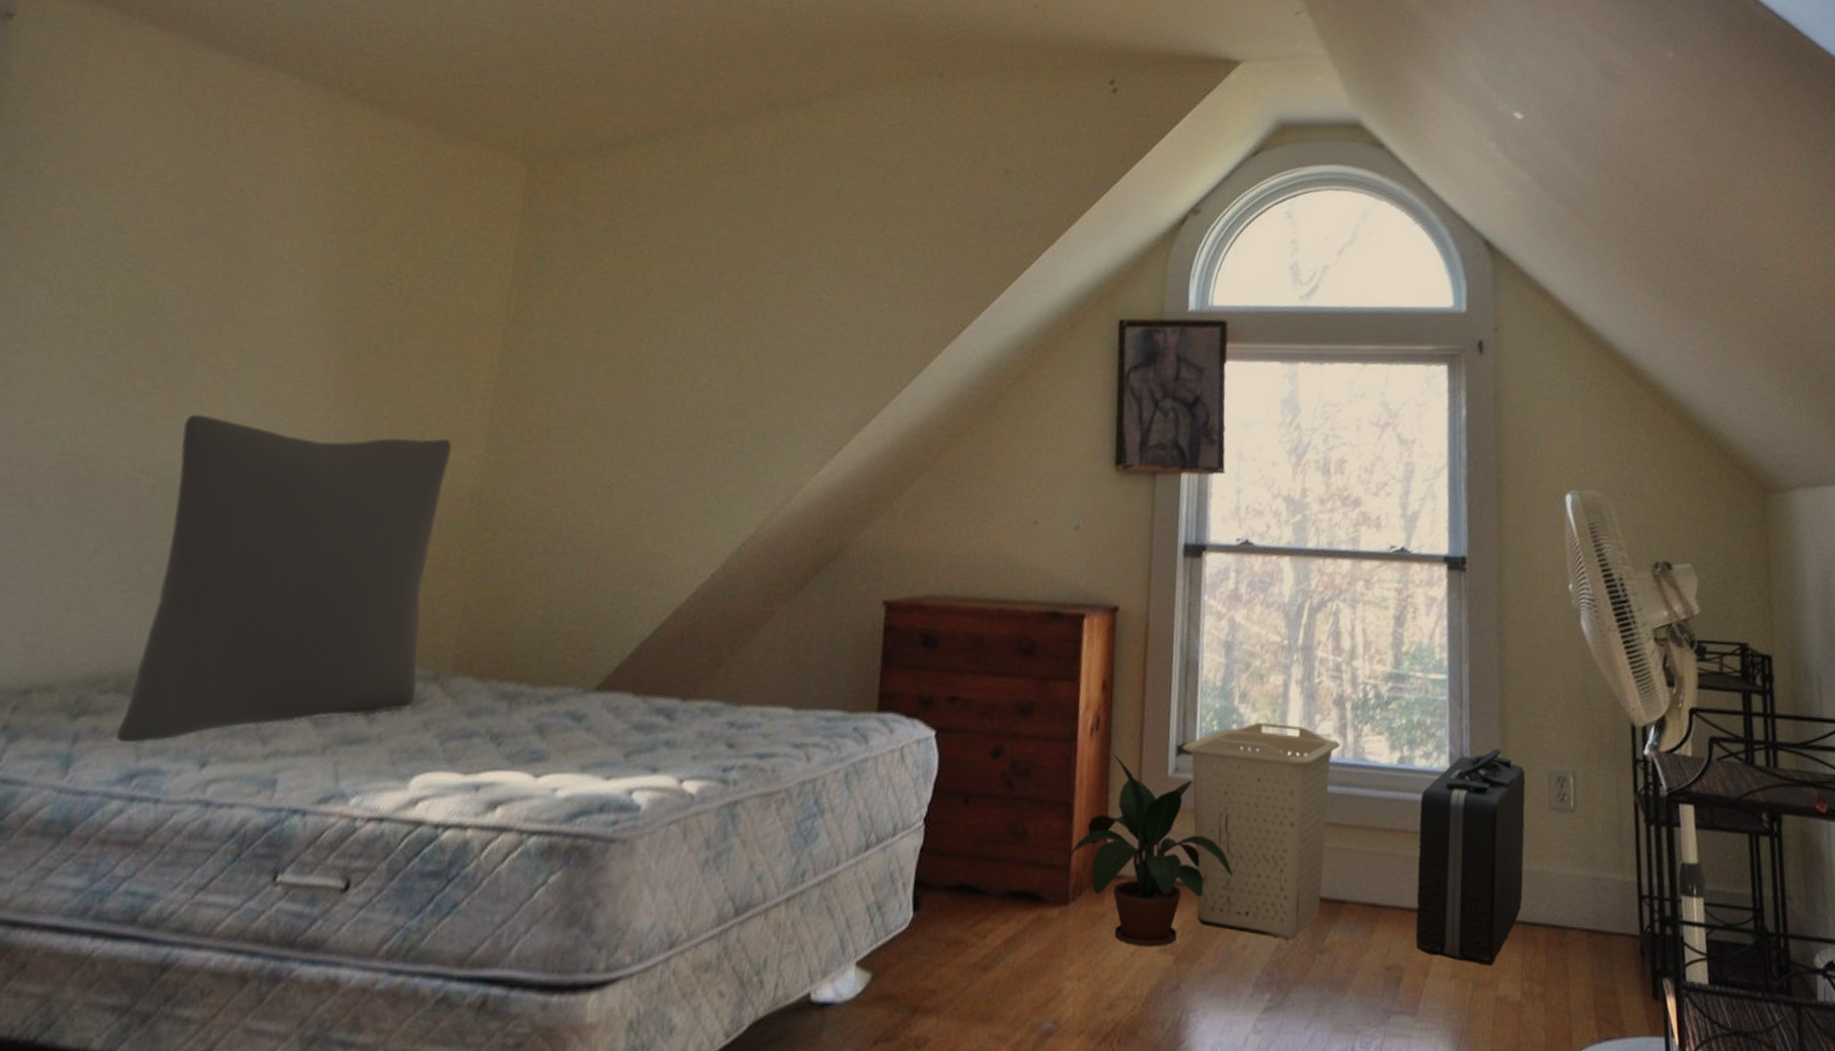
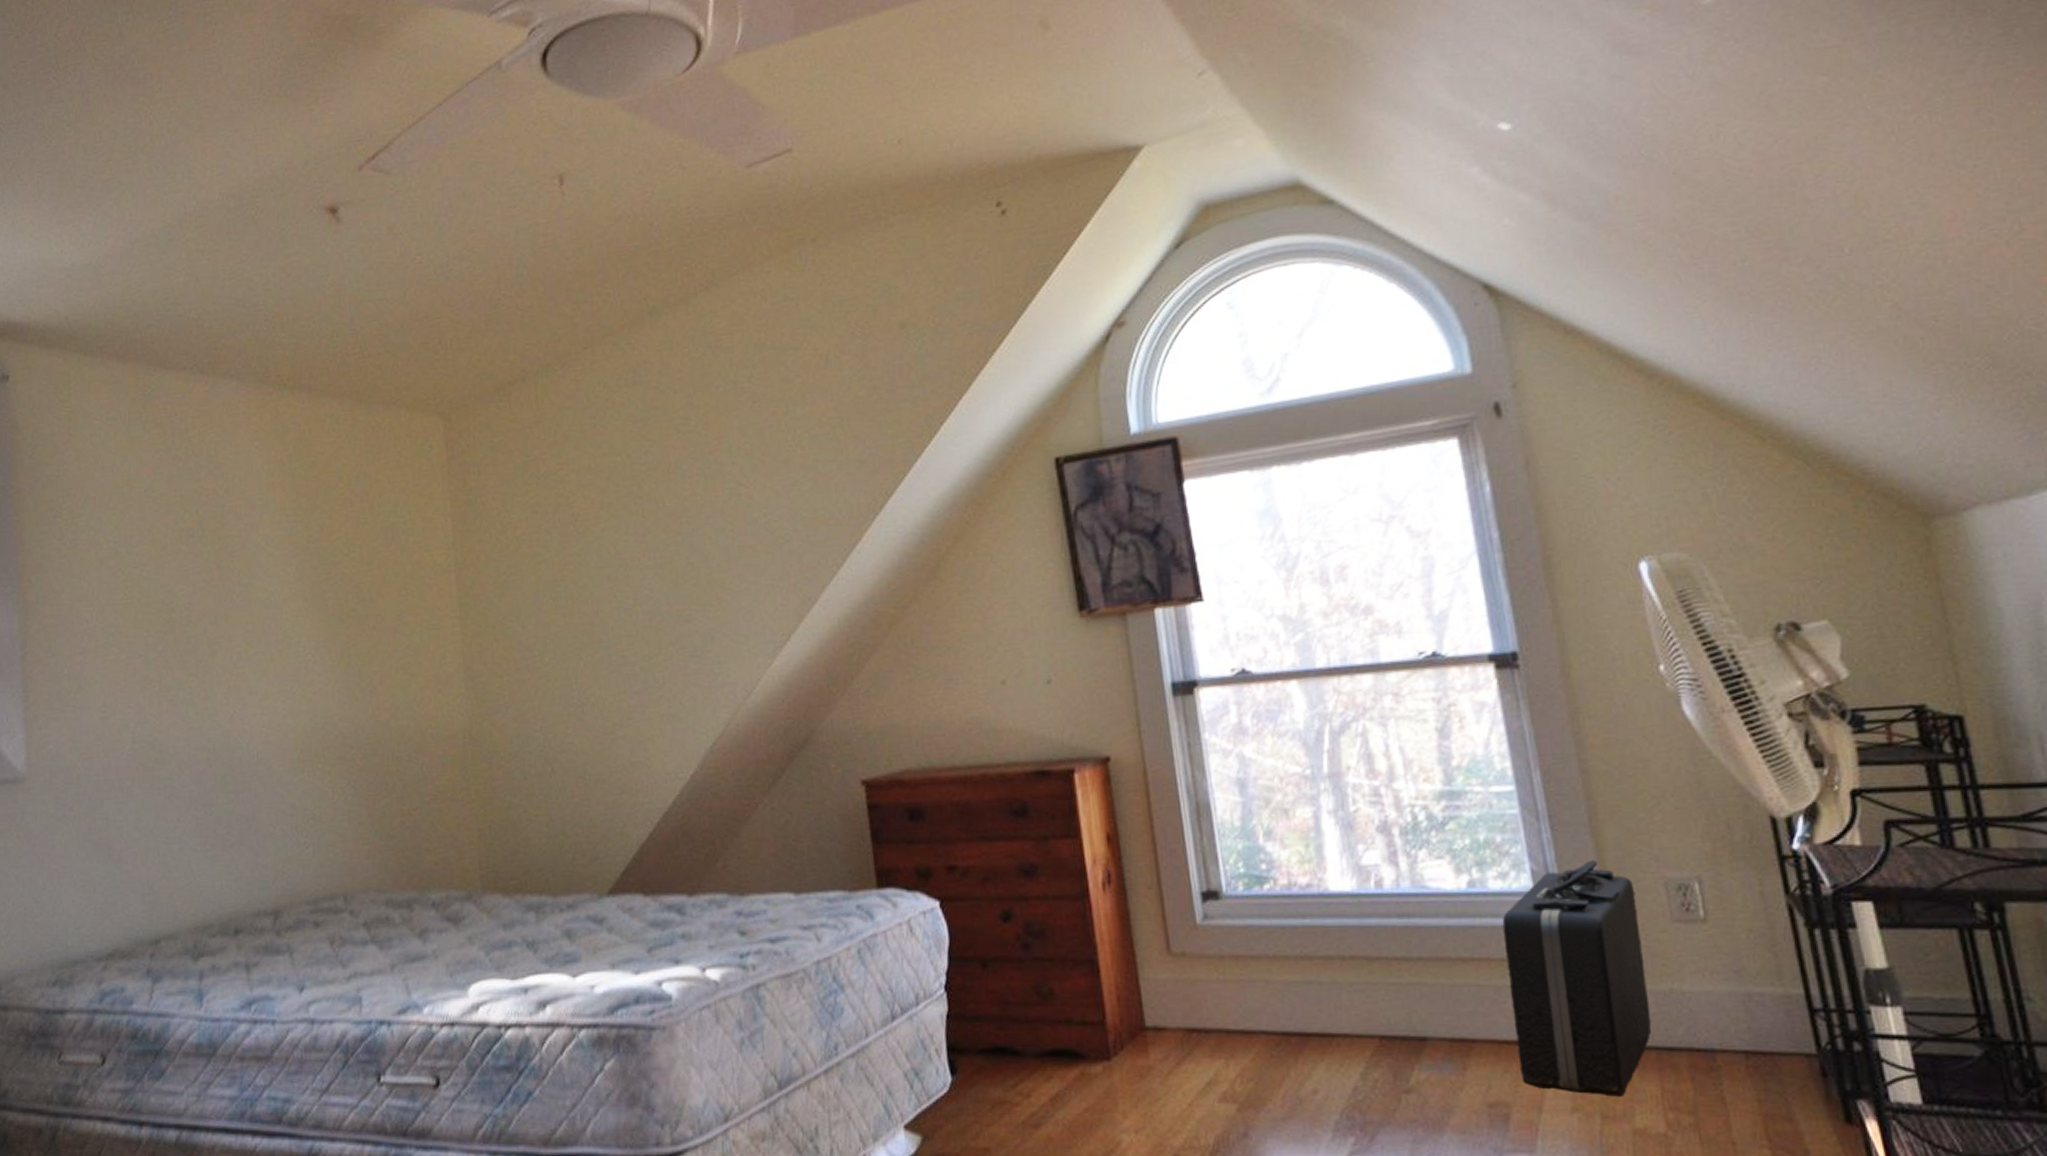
pillow: present [116,414,452,743] -> none [218,683,456,976]
potted plant: present [1064,753,1233,947] -> none [1098,906,1290,1097]
laundry basket: present [1182,722,1340,939] -> none [1207,858,1398,1081]

